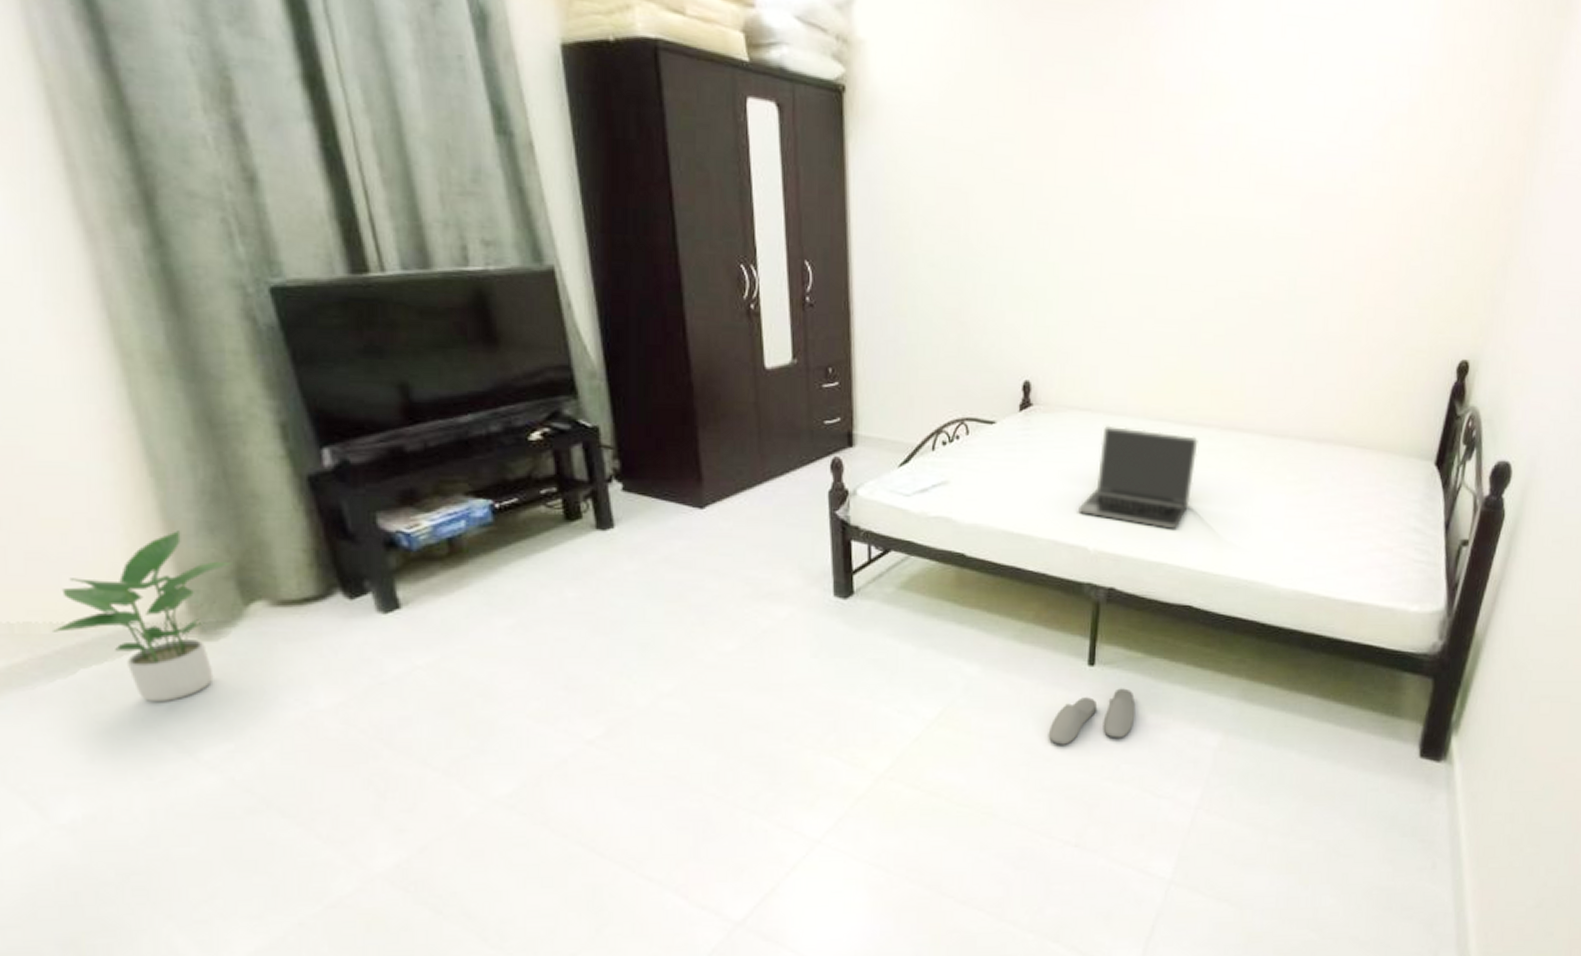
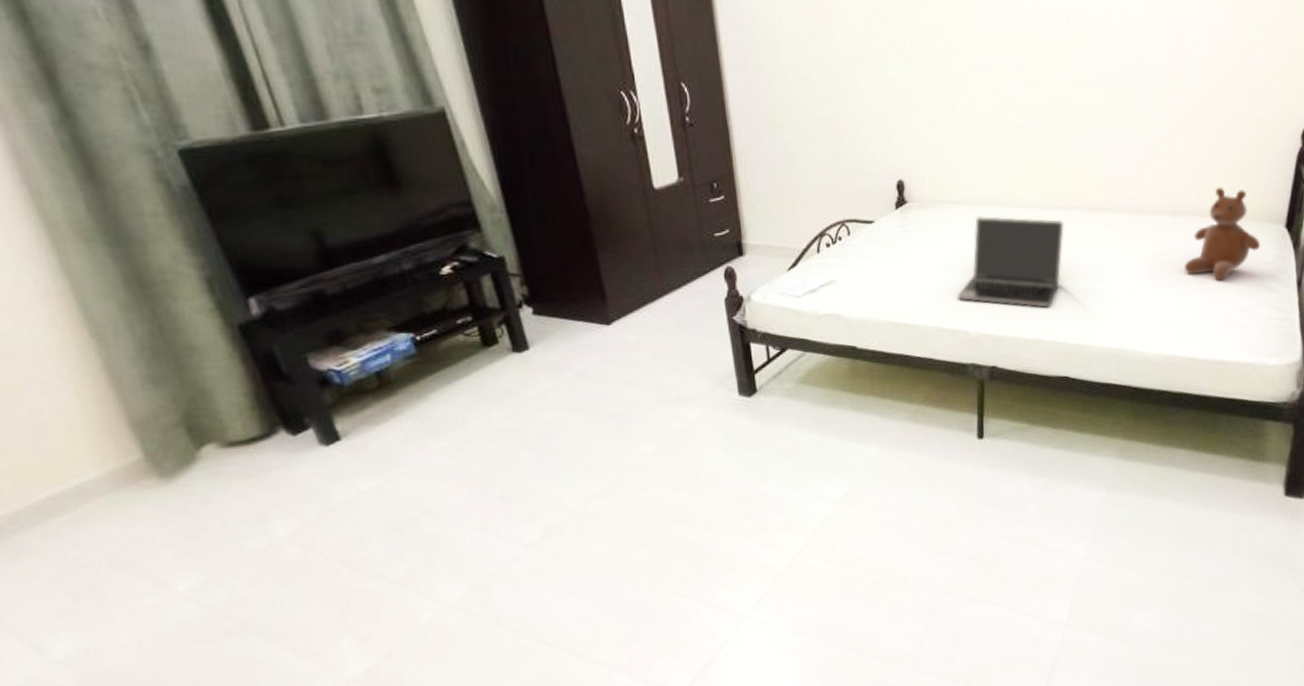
potted plant: present [53,530,234,703] -> none [23,386,181,544]
slippers: present [1048,688,1136,745] -> none [946,456,1024,513]
teddy bear: none [1323,416,1408,516] -> present [1184,186,1261,281]

